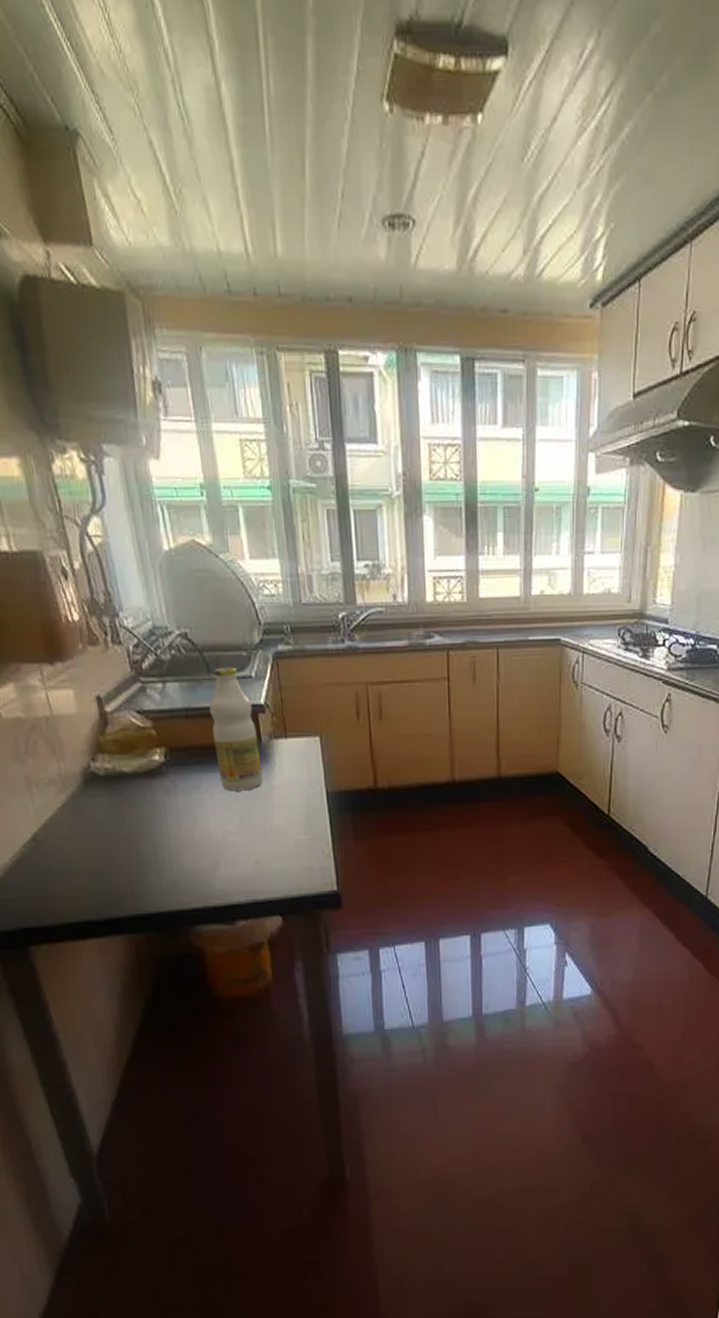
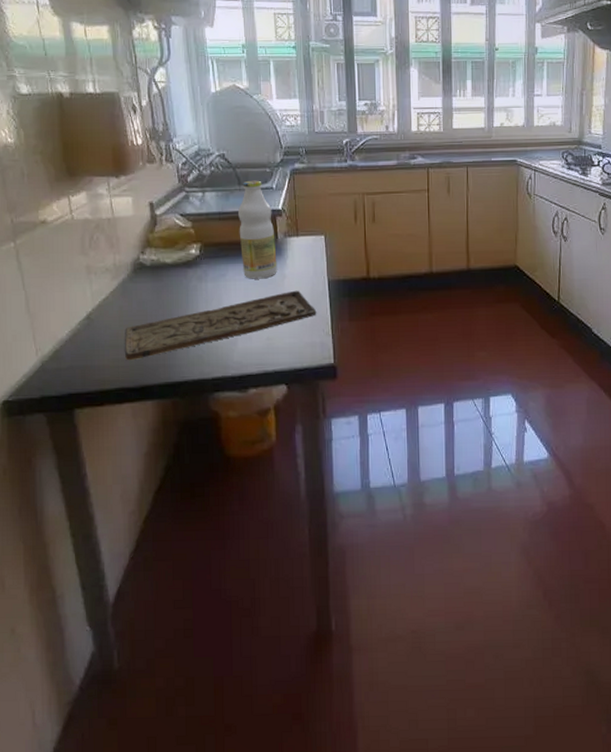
cutting board: none [80,804,314,890] -> present [124,290,317,361]

